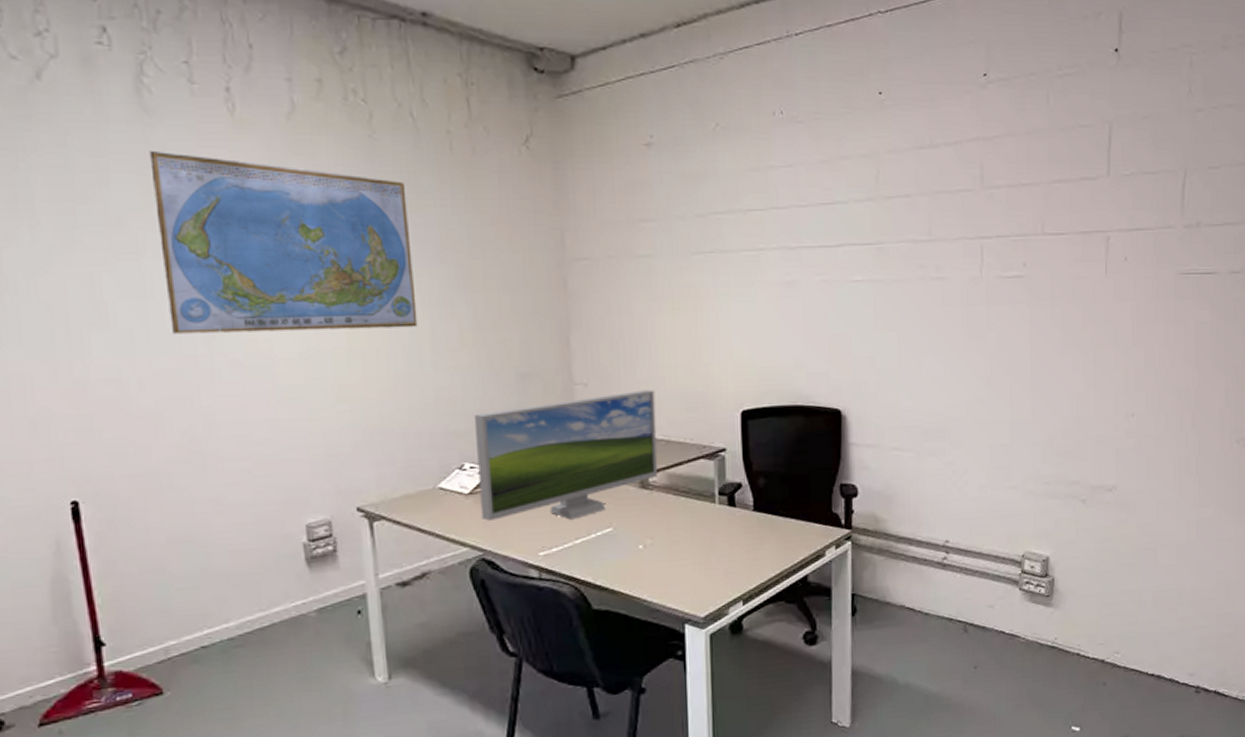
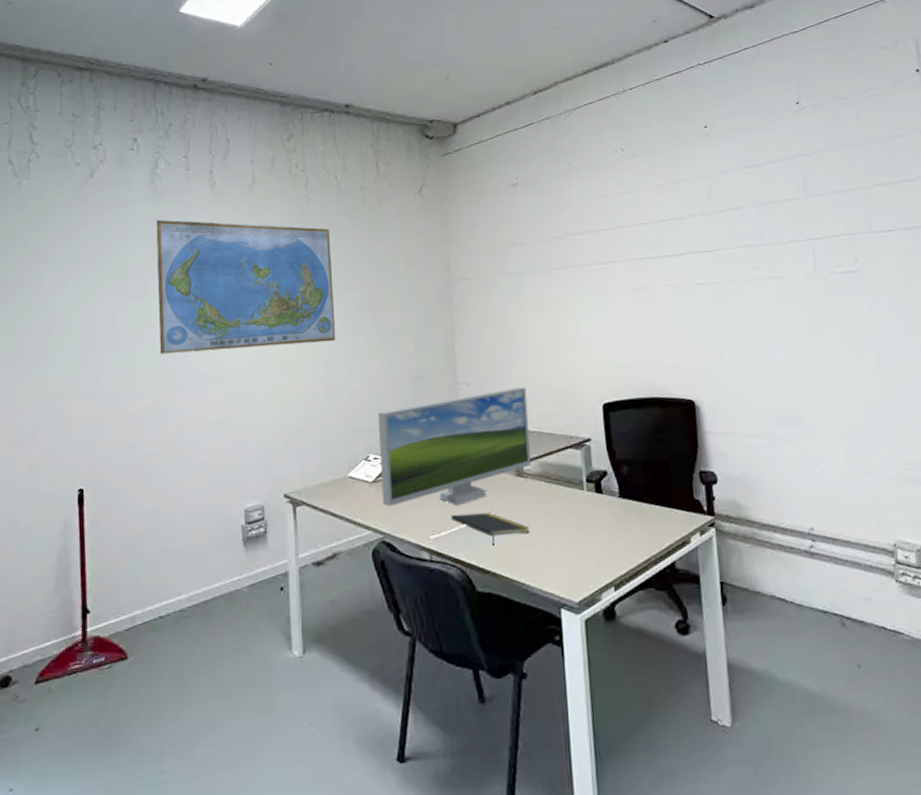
notepad: none [563,526,654,562] -> present [451,512,530,546]

